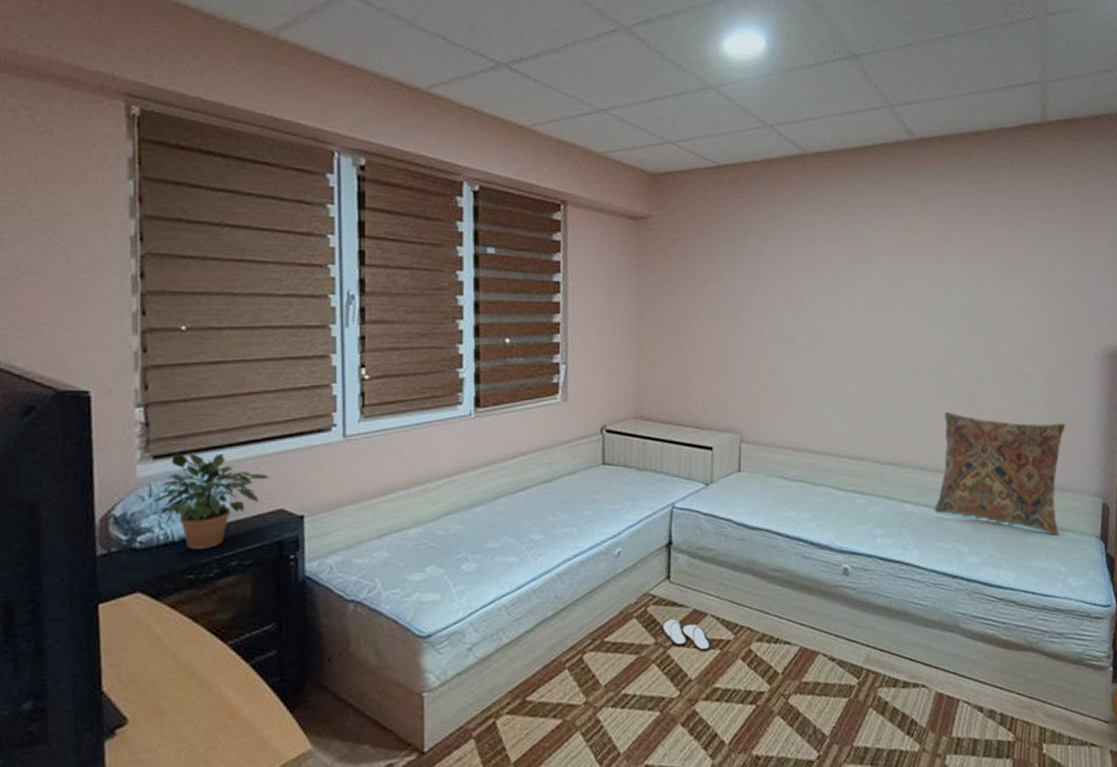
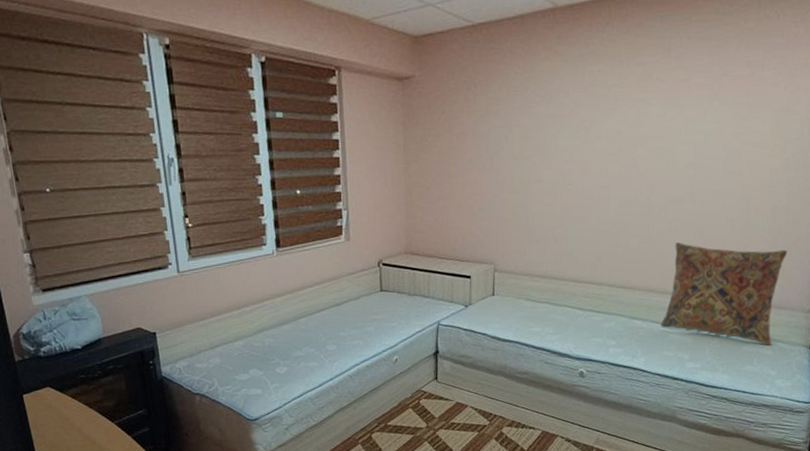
potted plant: present [147,451,271,550] -> none [44,286,128,357]
slippers: present [662,619,711,652] -> none [431,409,470,434]

